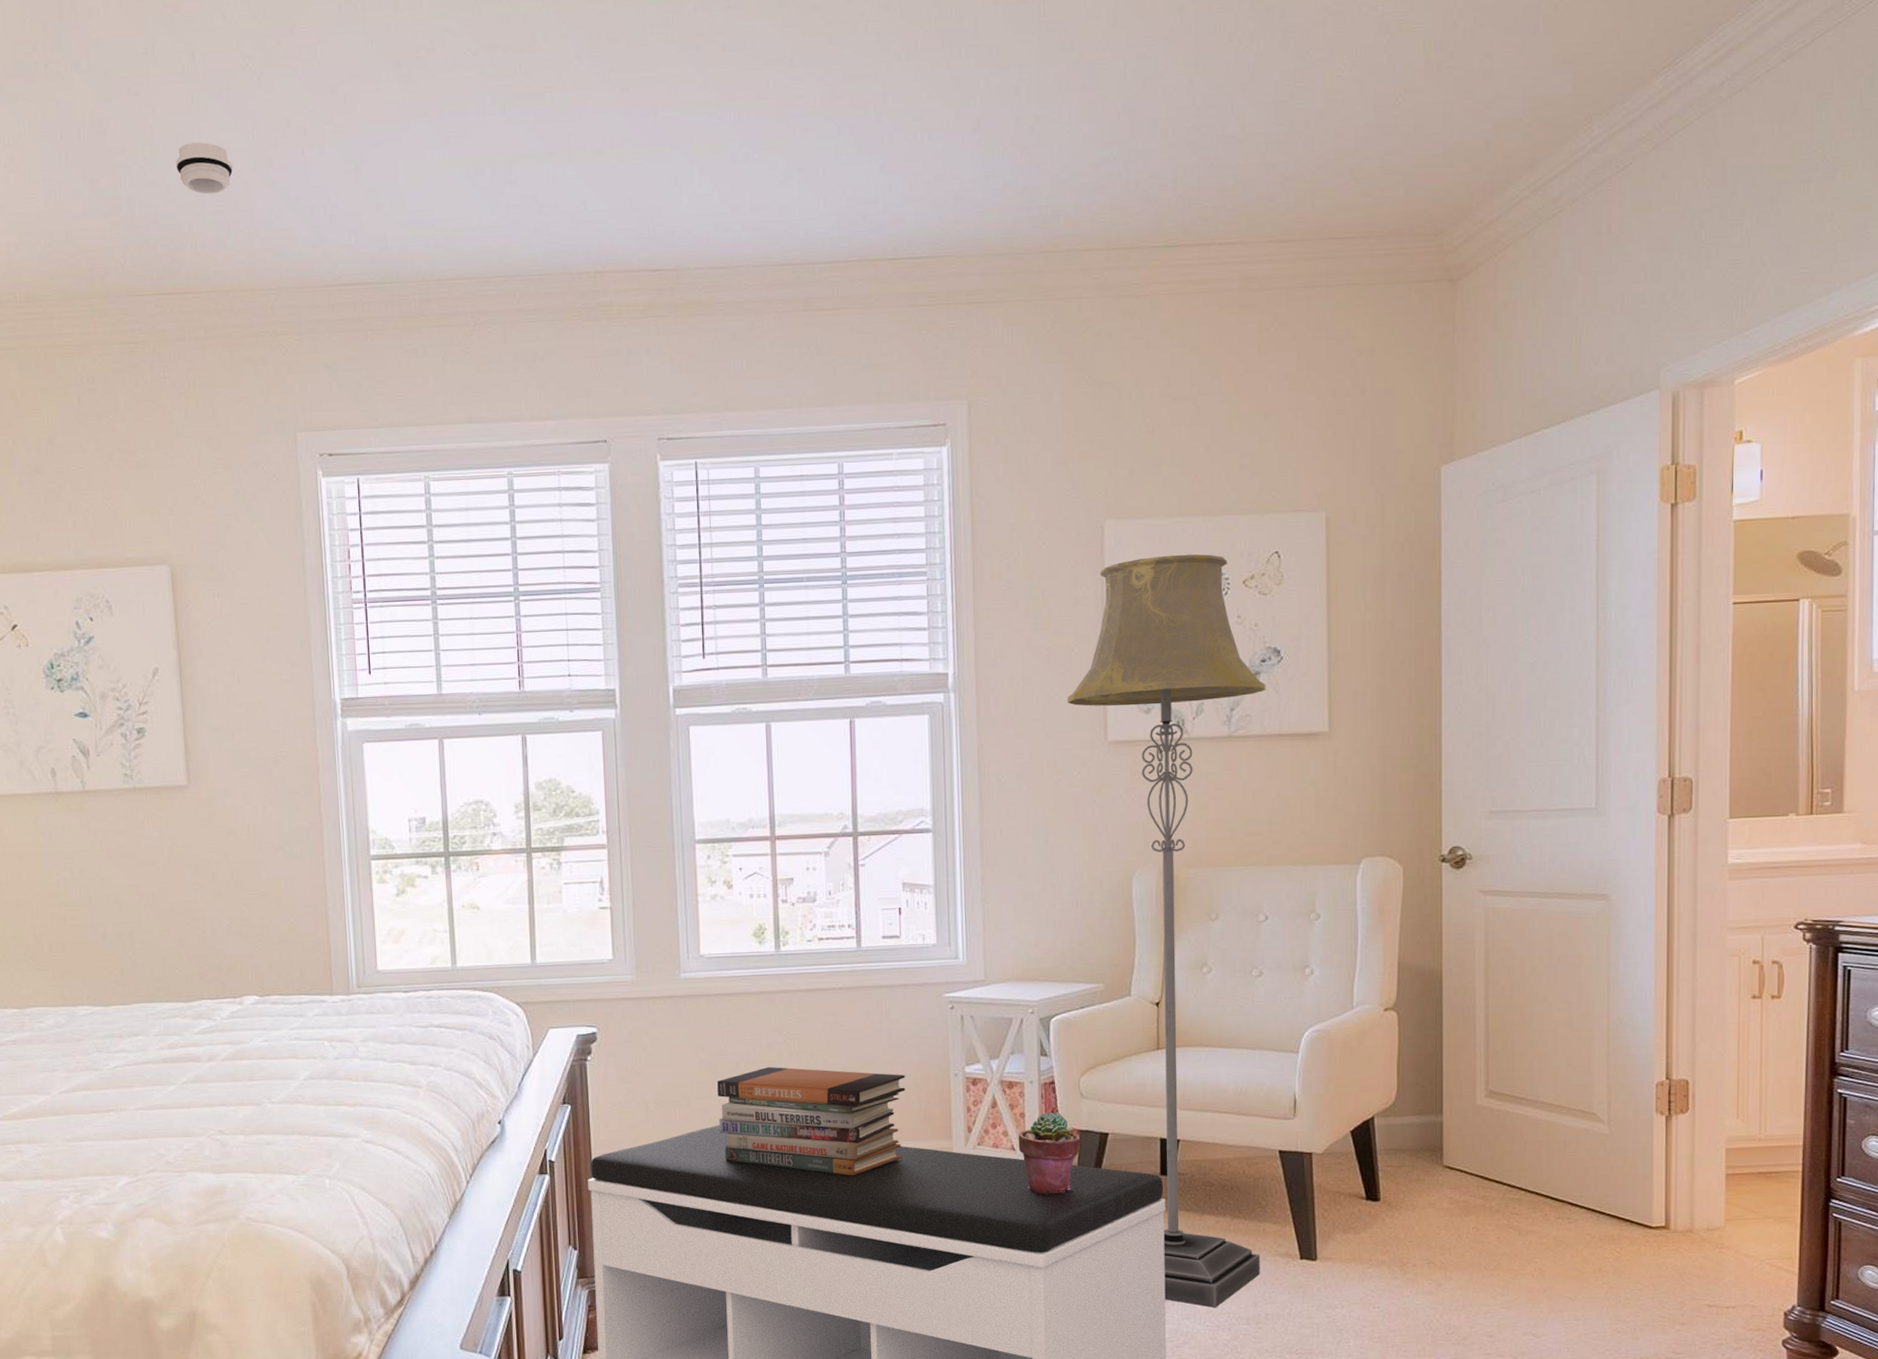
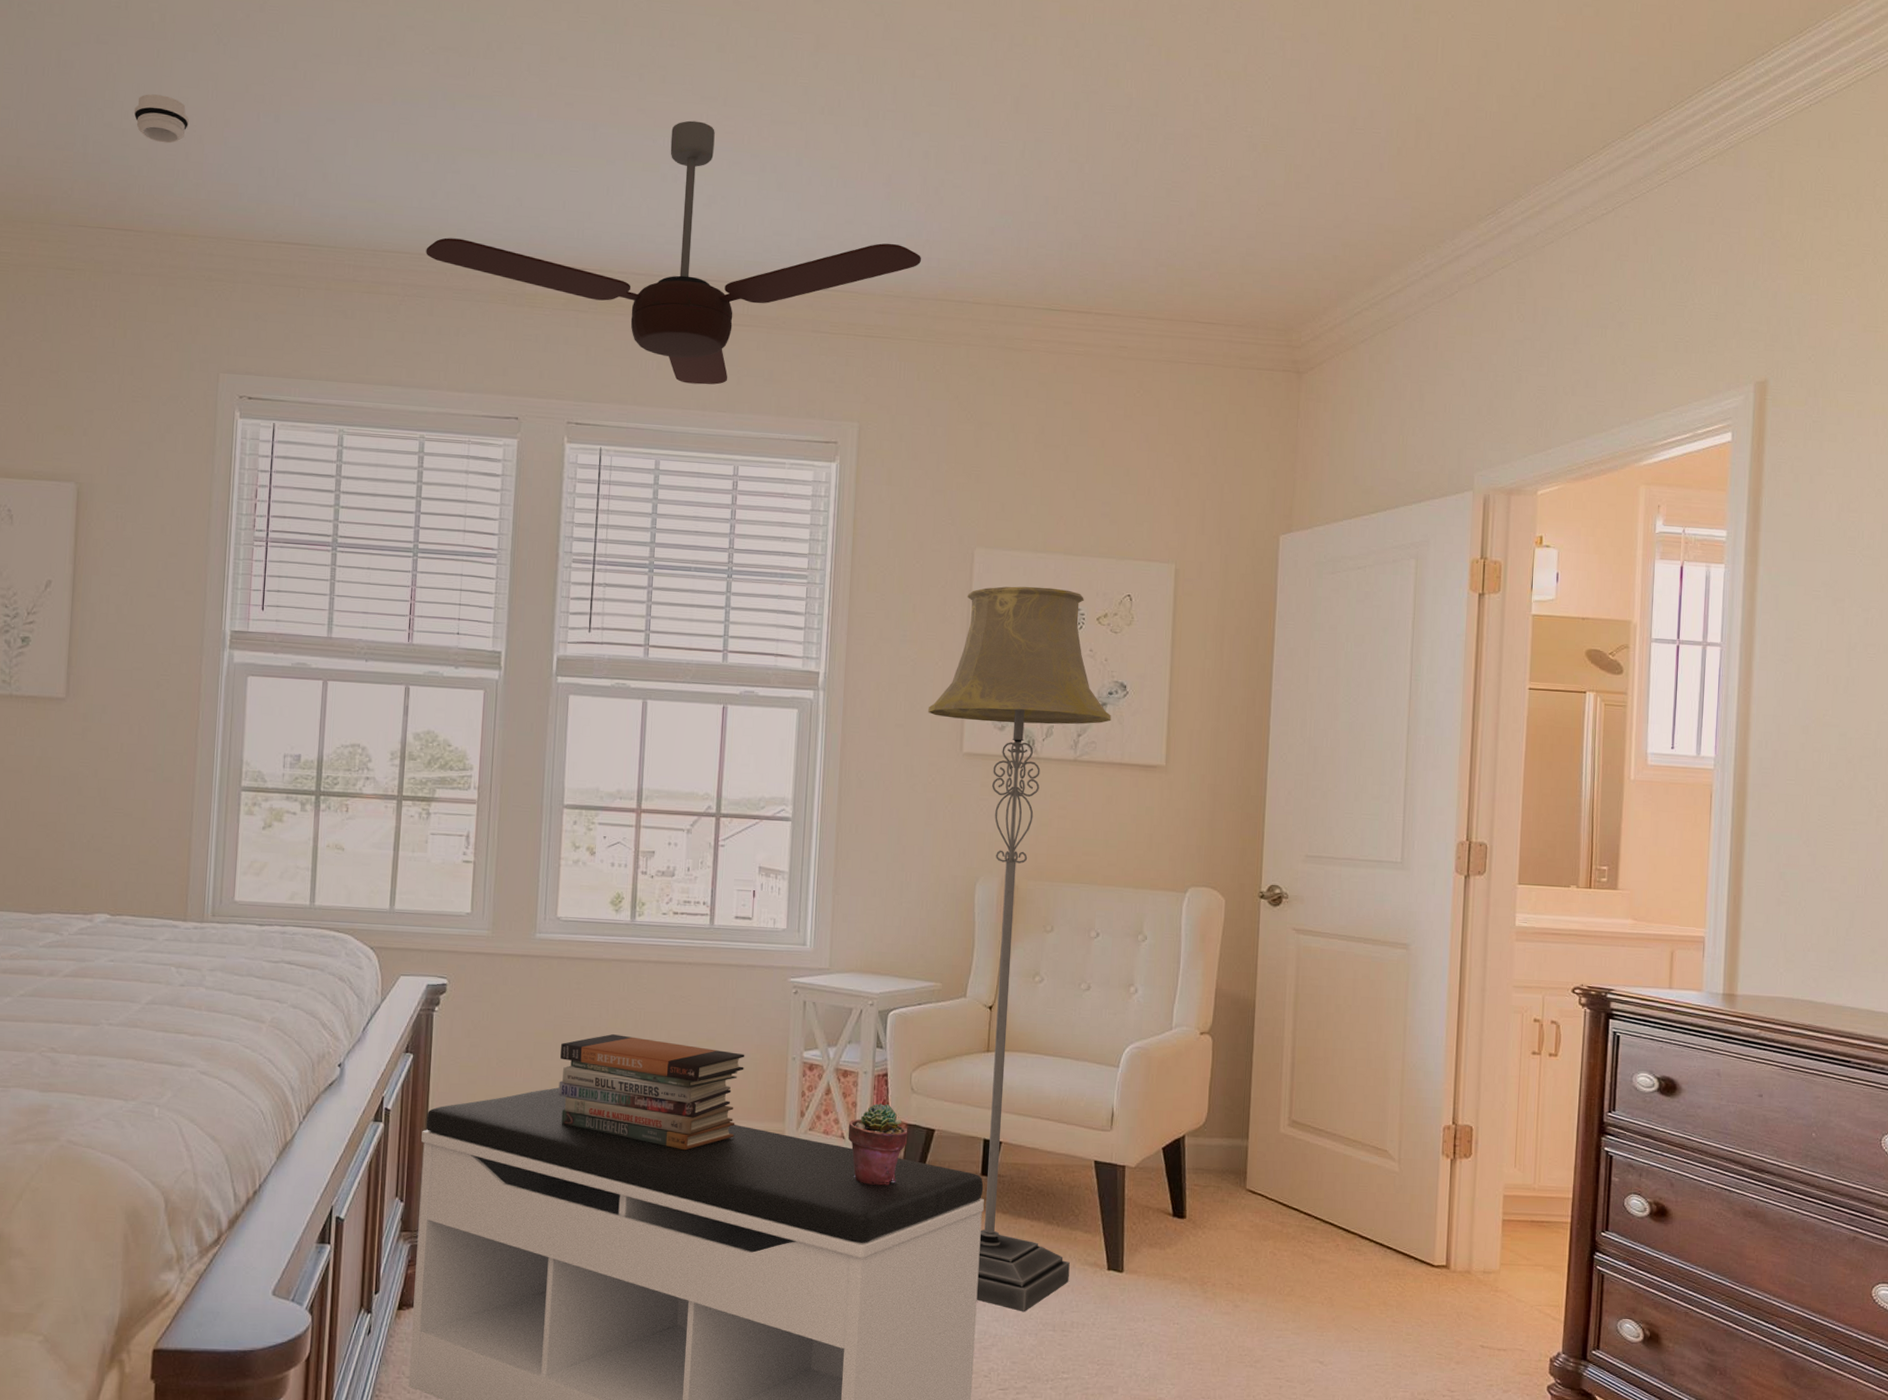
ceiling fan: none [492,88,1021,381] -> present [426,120,921,385]

